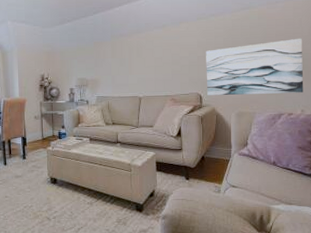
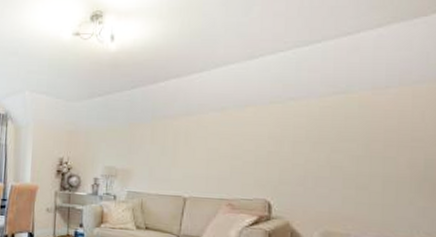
wall art: present [206,38,304,95] -> none [278,137,427,214]

